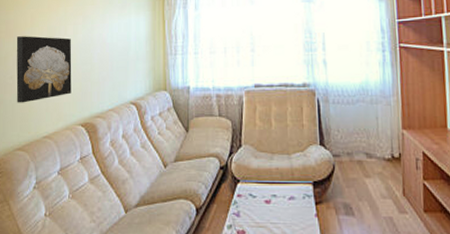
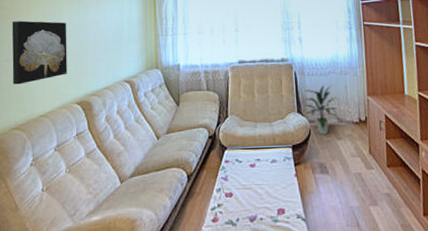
indoor plant: none [327,115,369,172] -> present [303,85,340,135]

